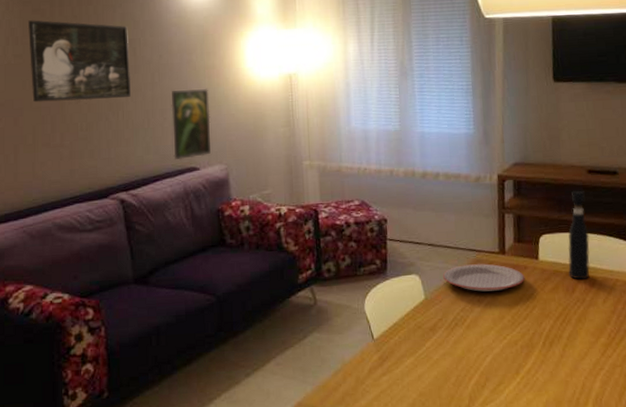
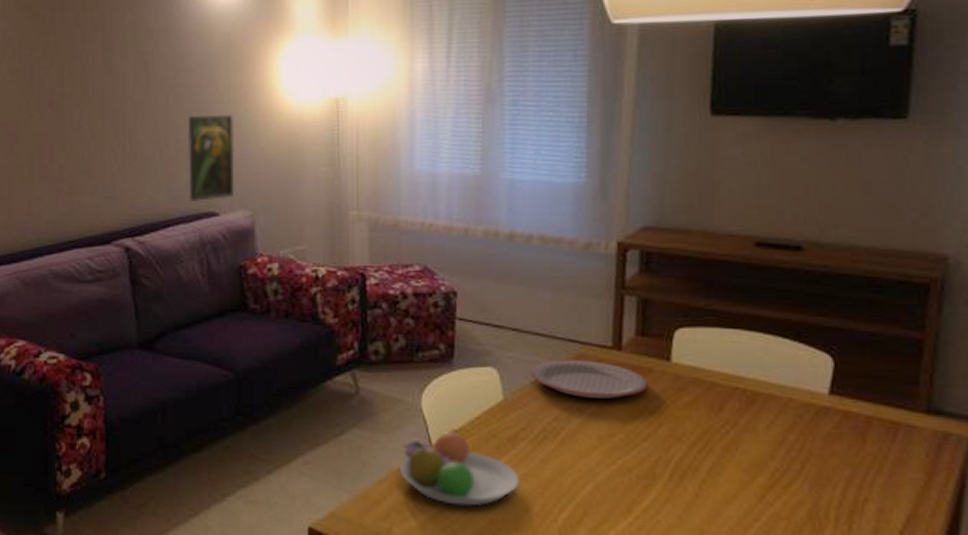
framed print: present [28,20,131,103] -> none [26,27,142,127]
fruit bowl: none [351,325,440,385] -> present [400,429,520,507]
pepper grinder: present [567,190,590,280] -> none [715,269,752,394]

